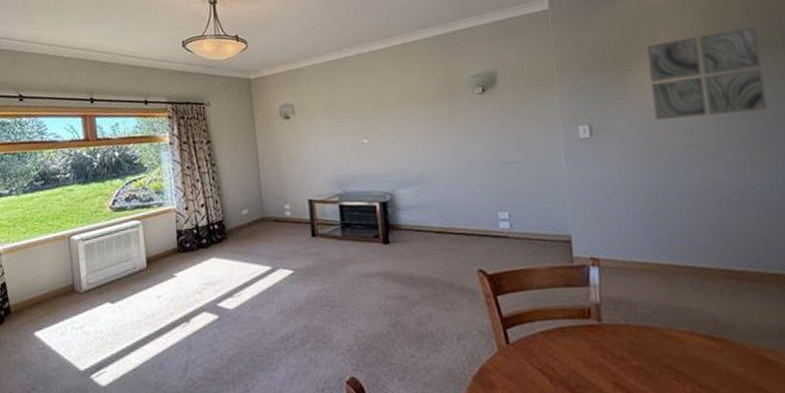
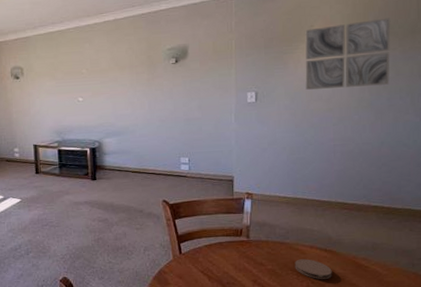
coaster: none [670,351,727,381] -> present [295,259,332,279]

